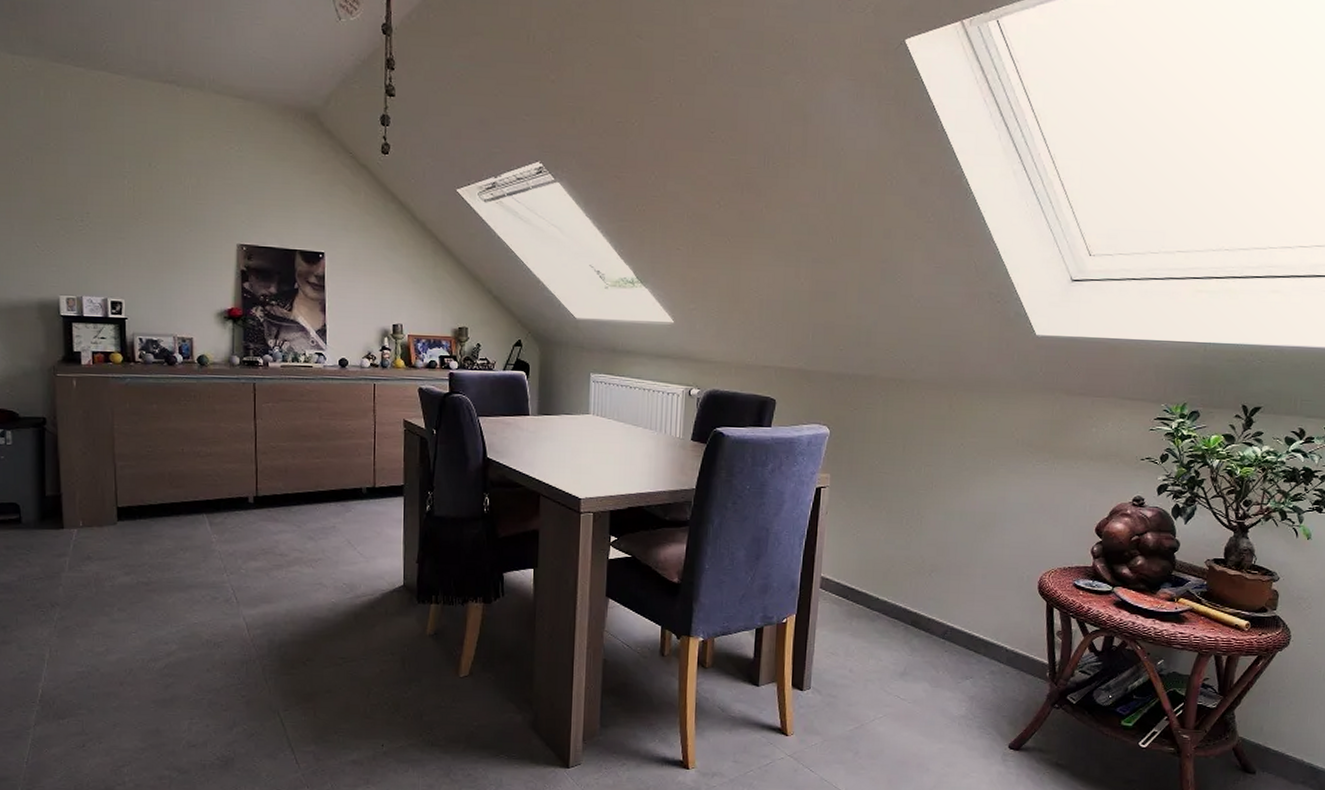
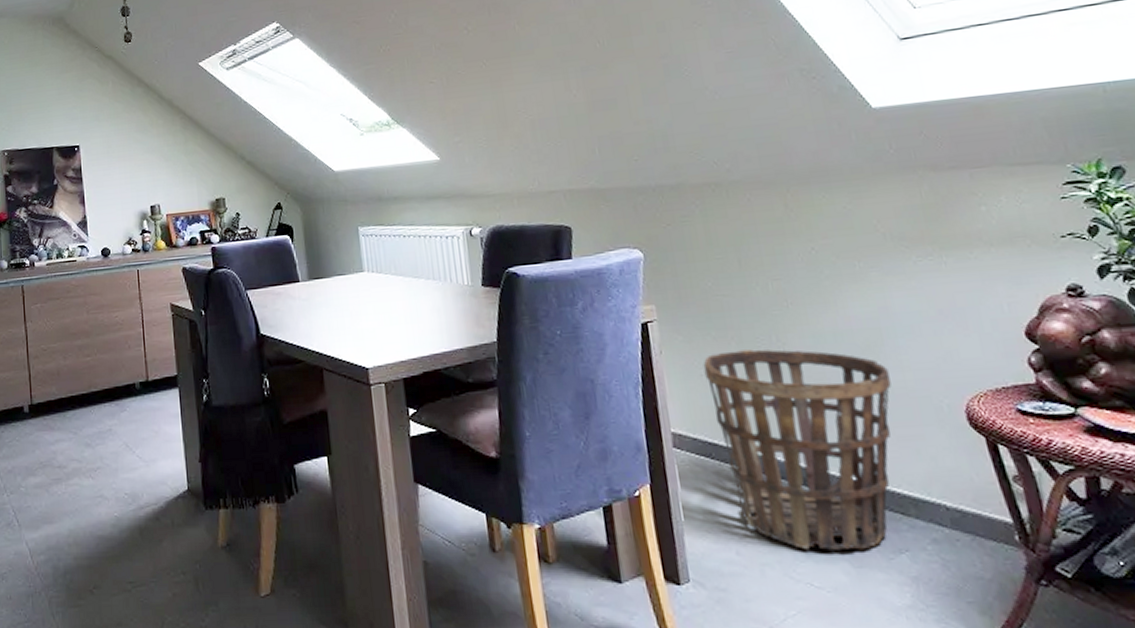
basket: none [856,518,993,675] -> present [703,349,892,550]

